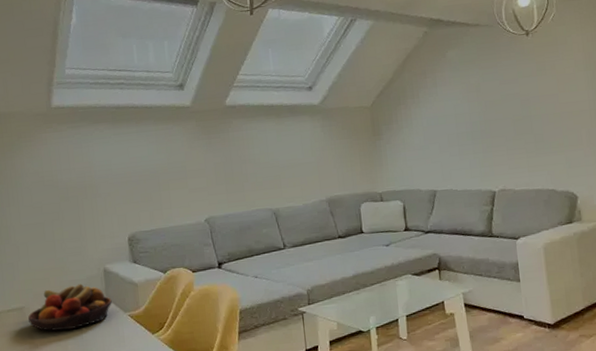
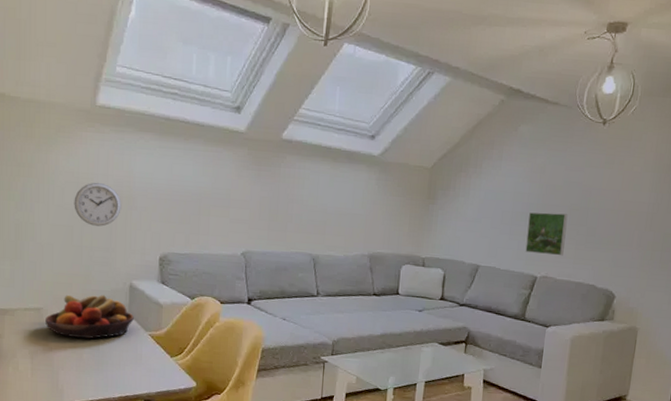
wall clock: none [41,177,87,219] -> present [74,182,121,227]
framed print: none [474,125,517,169] -> present [525,212,568,256]

